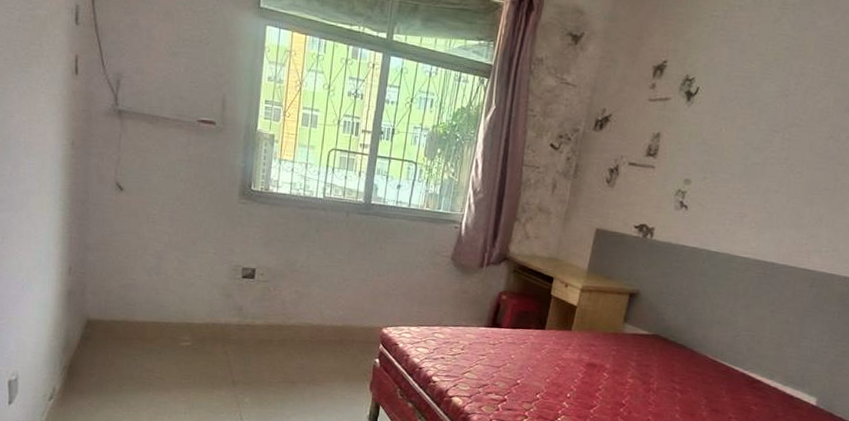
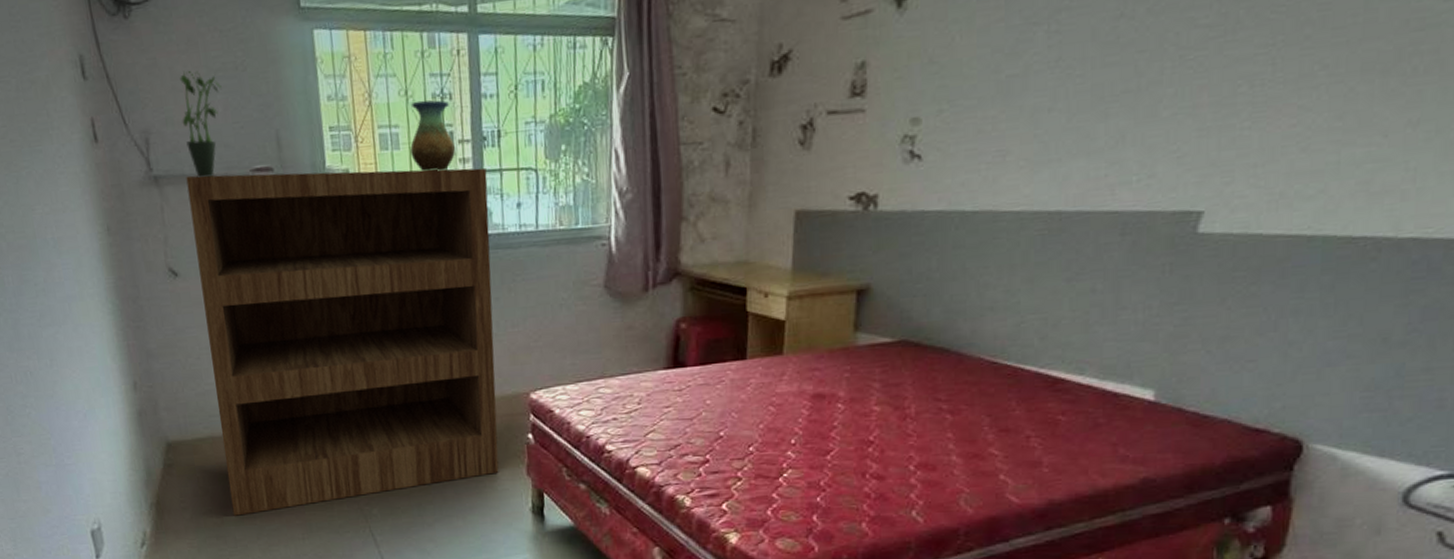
bookshelf: none [131,115,379,387] -> present [186,168,499,516]
potted plant: none [150,35,186,120] -> present [180,70,222,178]
vase: none [324,94,360,150] -> present [410,100,455,172]

